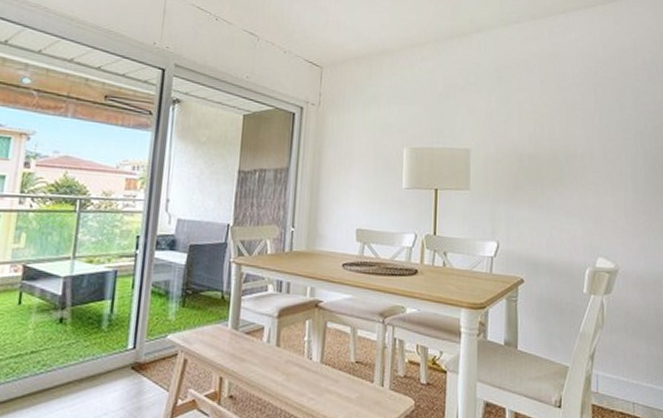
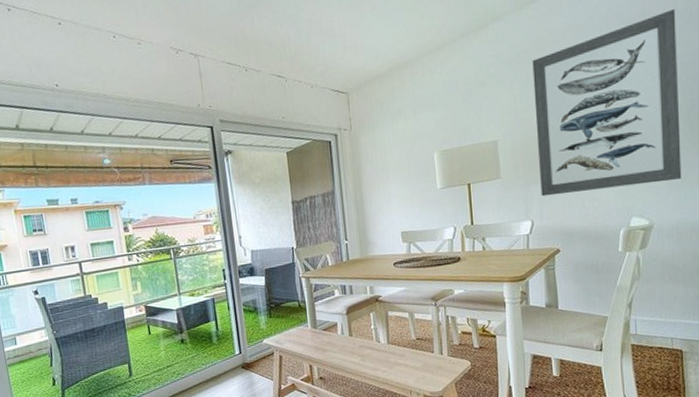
wall art: none [509,59,647,226] -> present [532,8,682,197]

